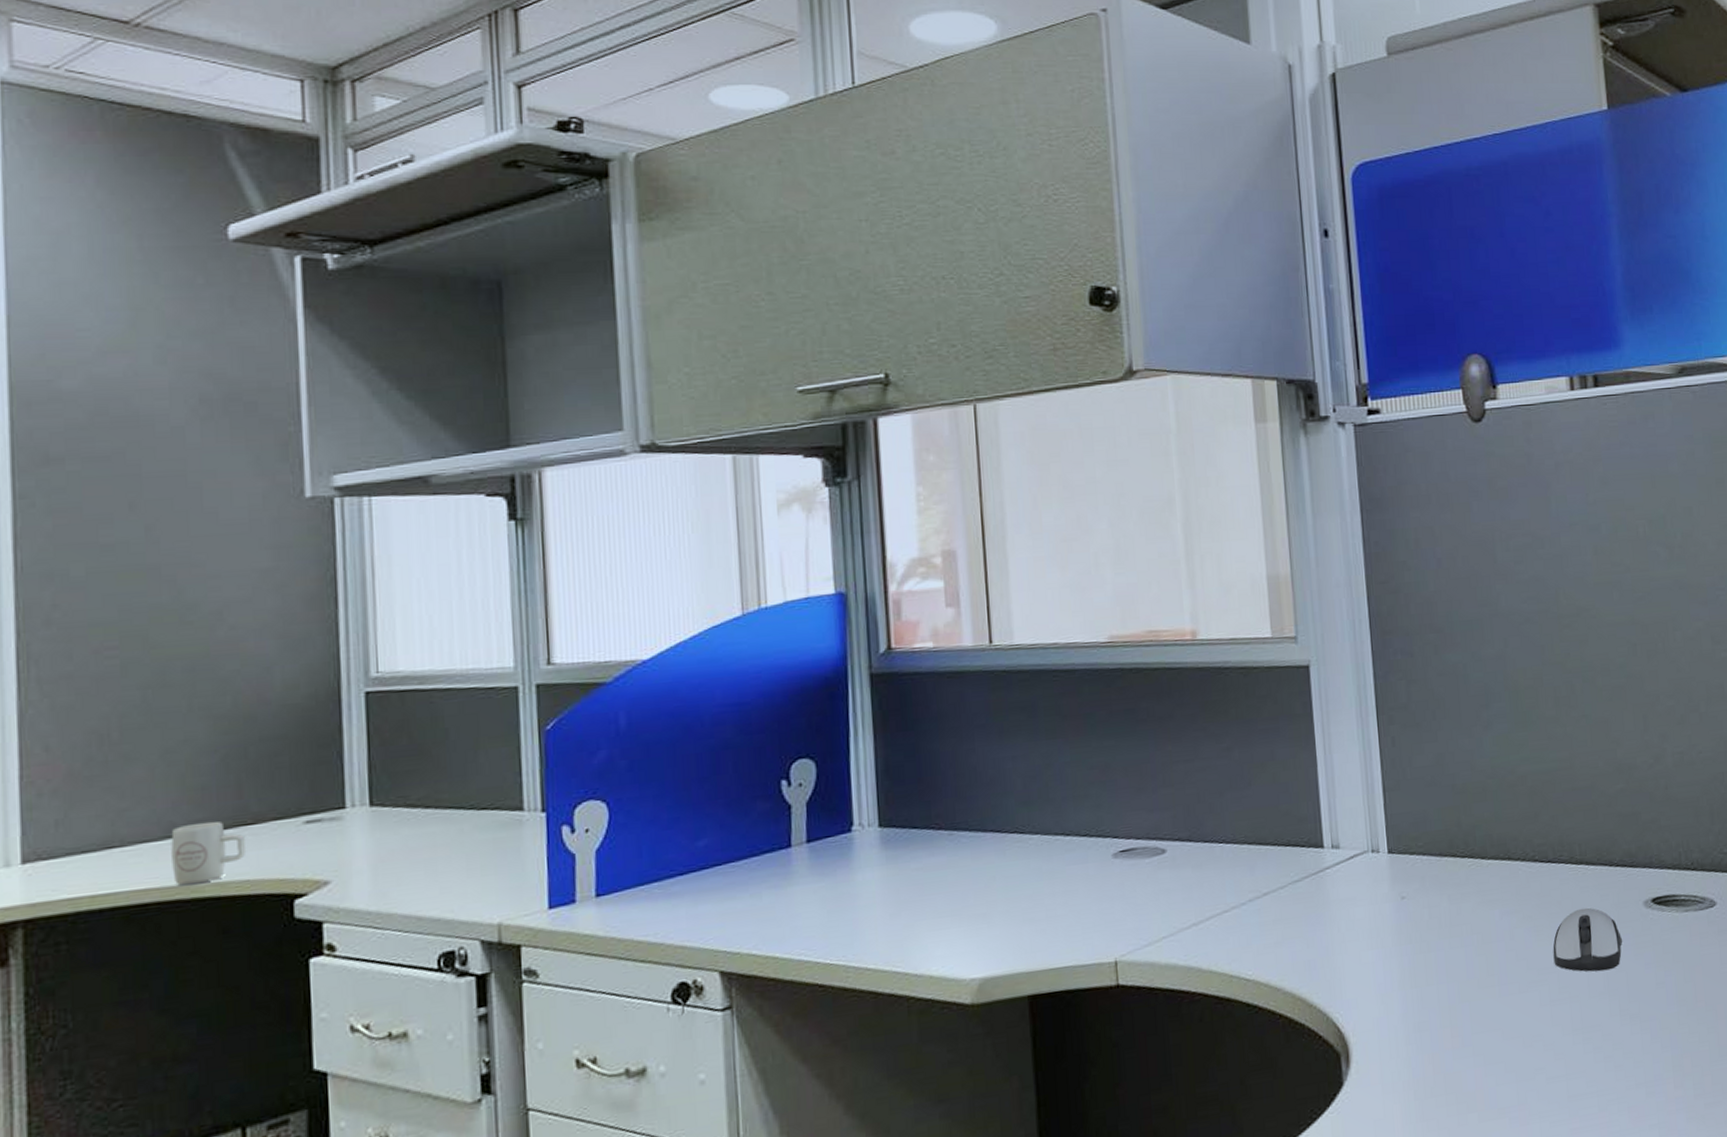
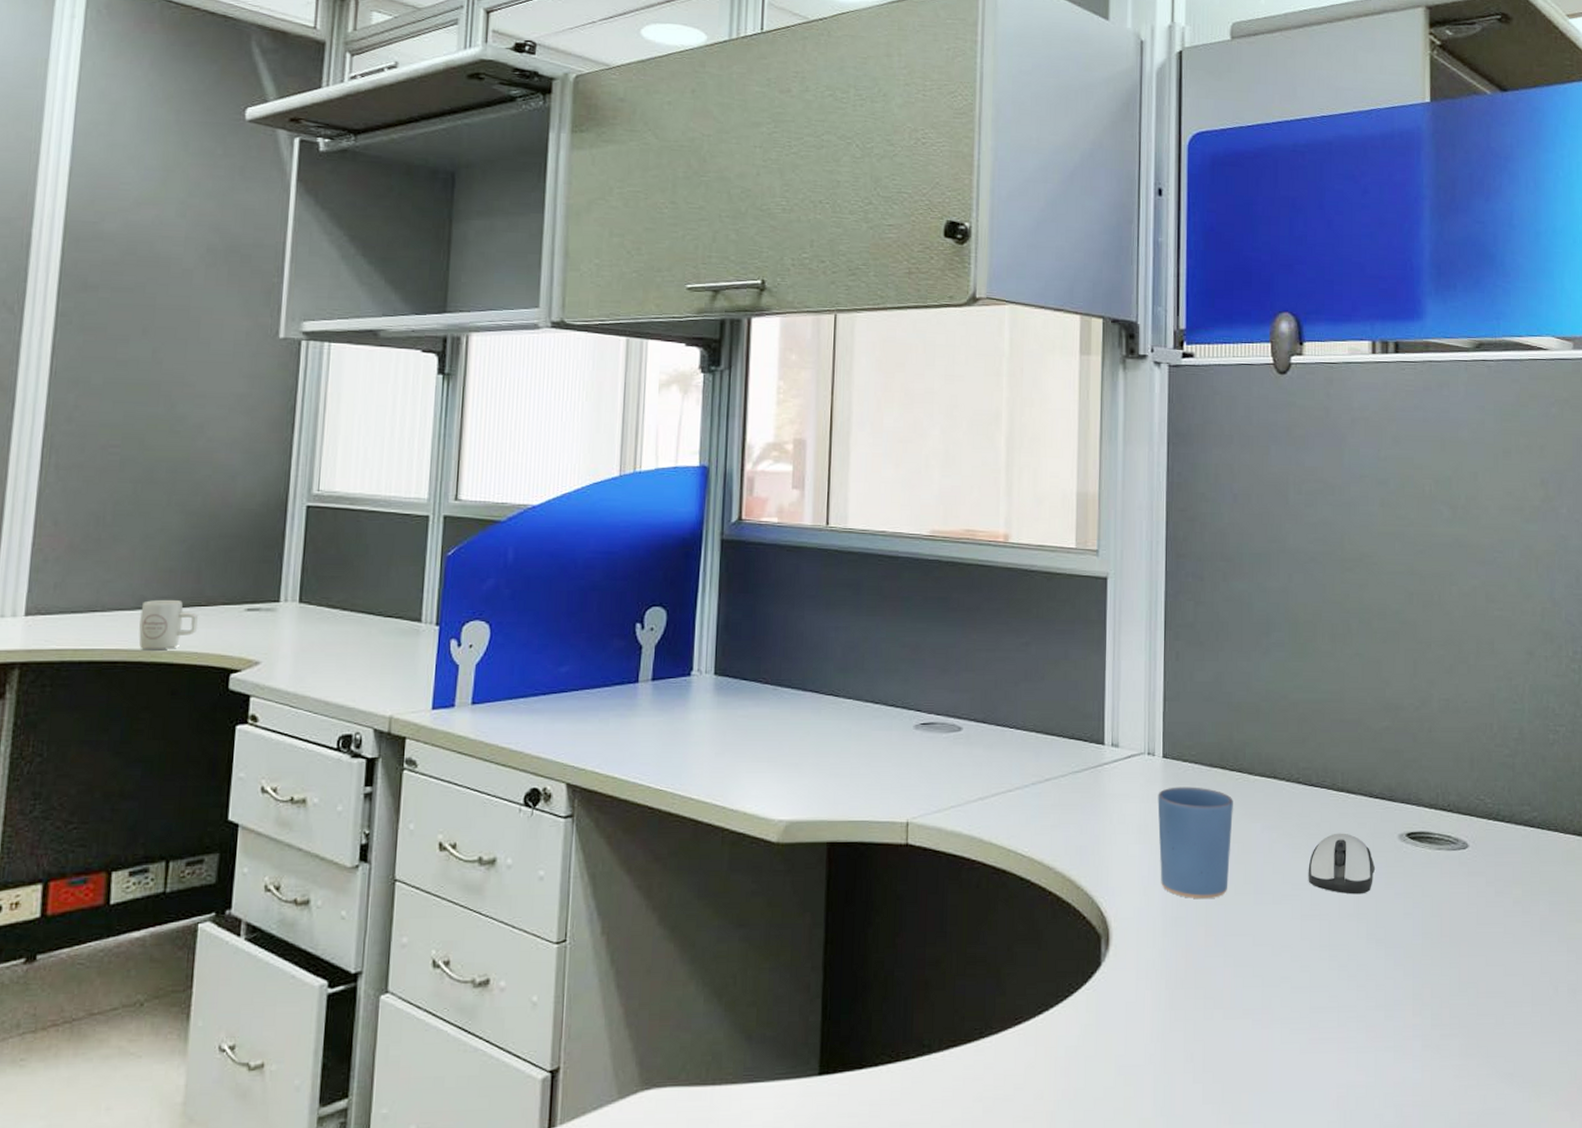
mug: none [1386,880,1471,1000] -> present [1157,787,1233,899]

